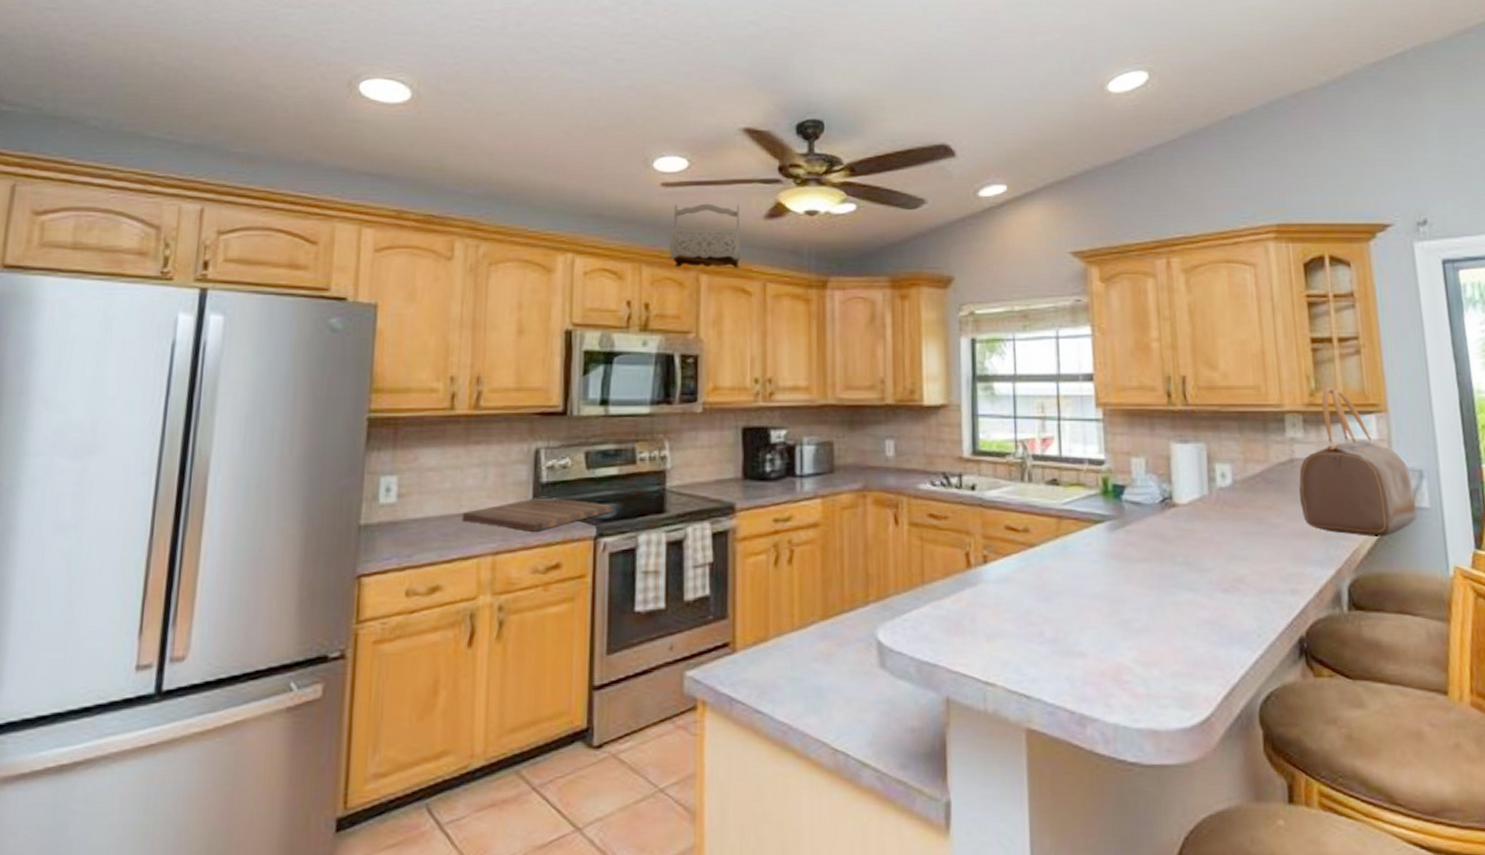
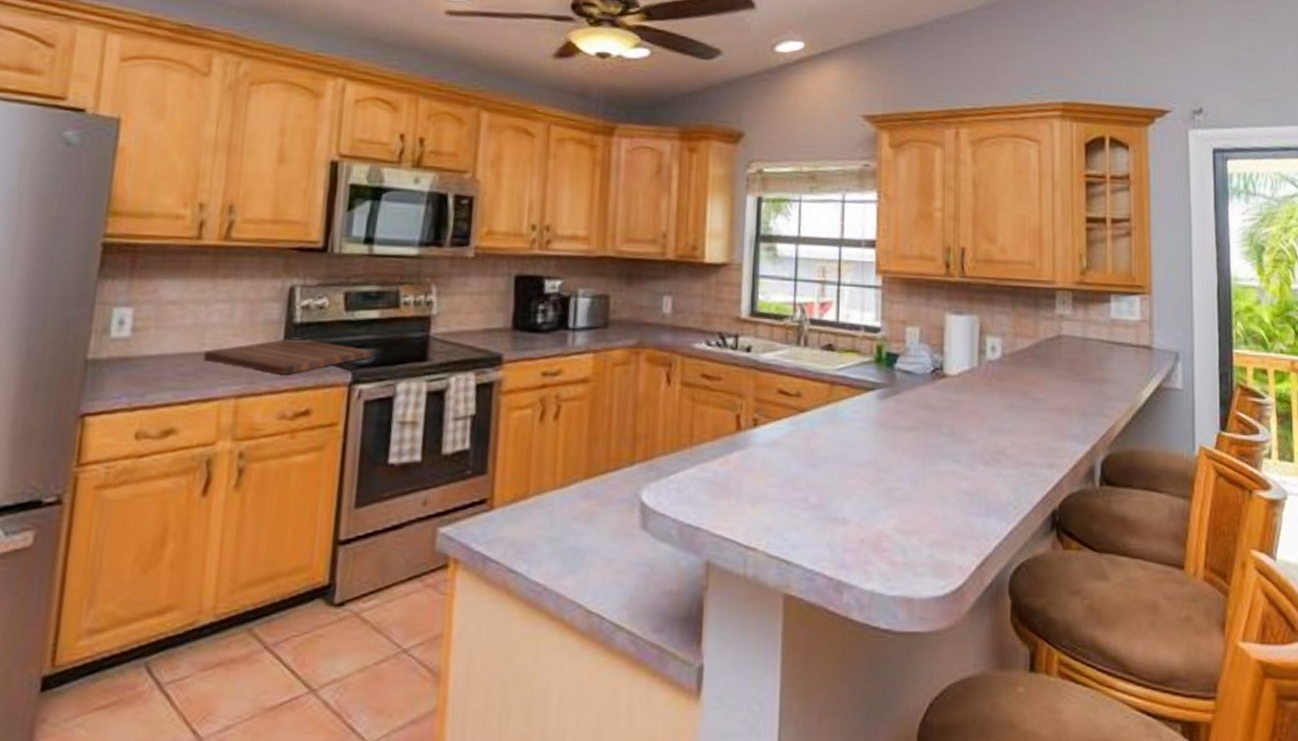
decorative basket: present [668,203,741,268] -> none [449,34,528,108]
handbag: present [1299,387,1417,537] -> none [1064,266,1170,415]

